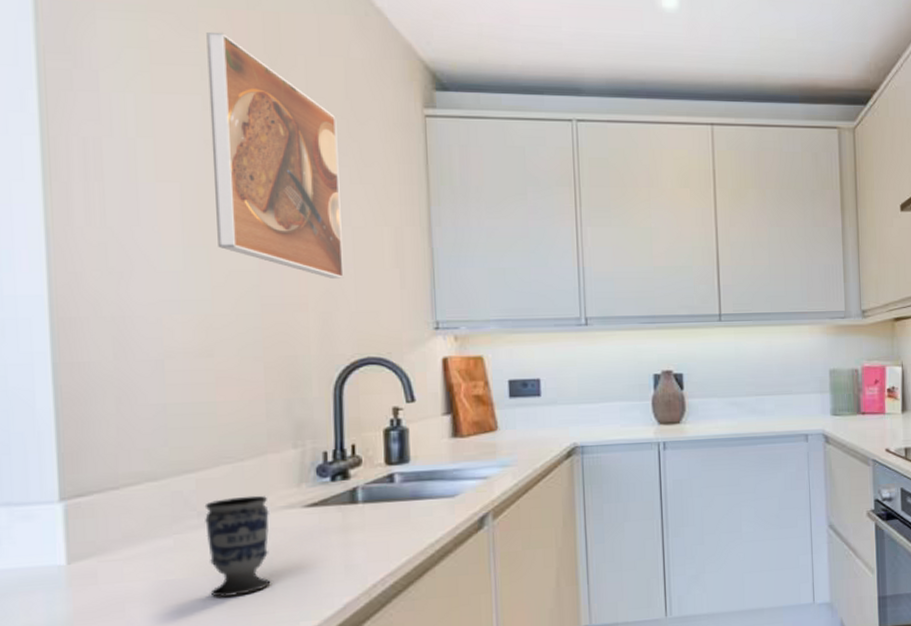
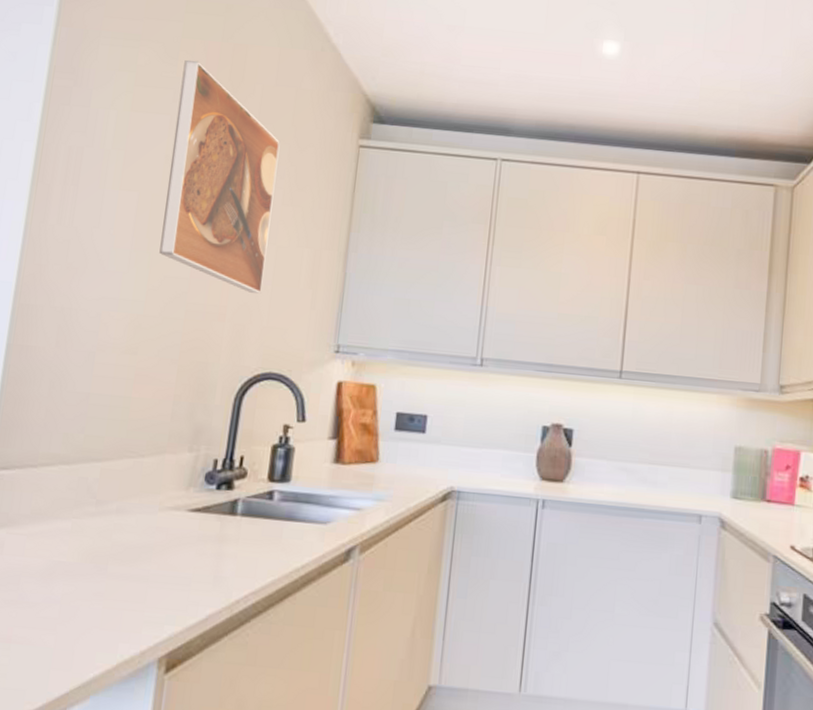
cup: present [204,495,271,597] -> none [92,490,158,589]

